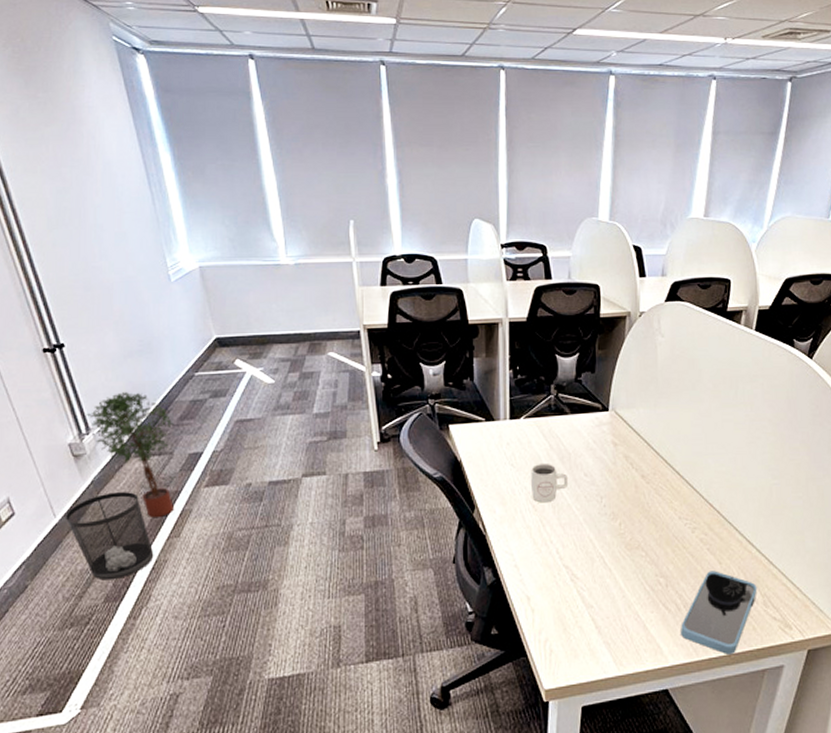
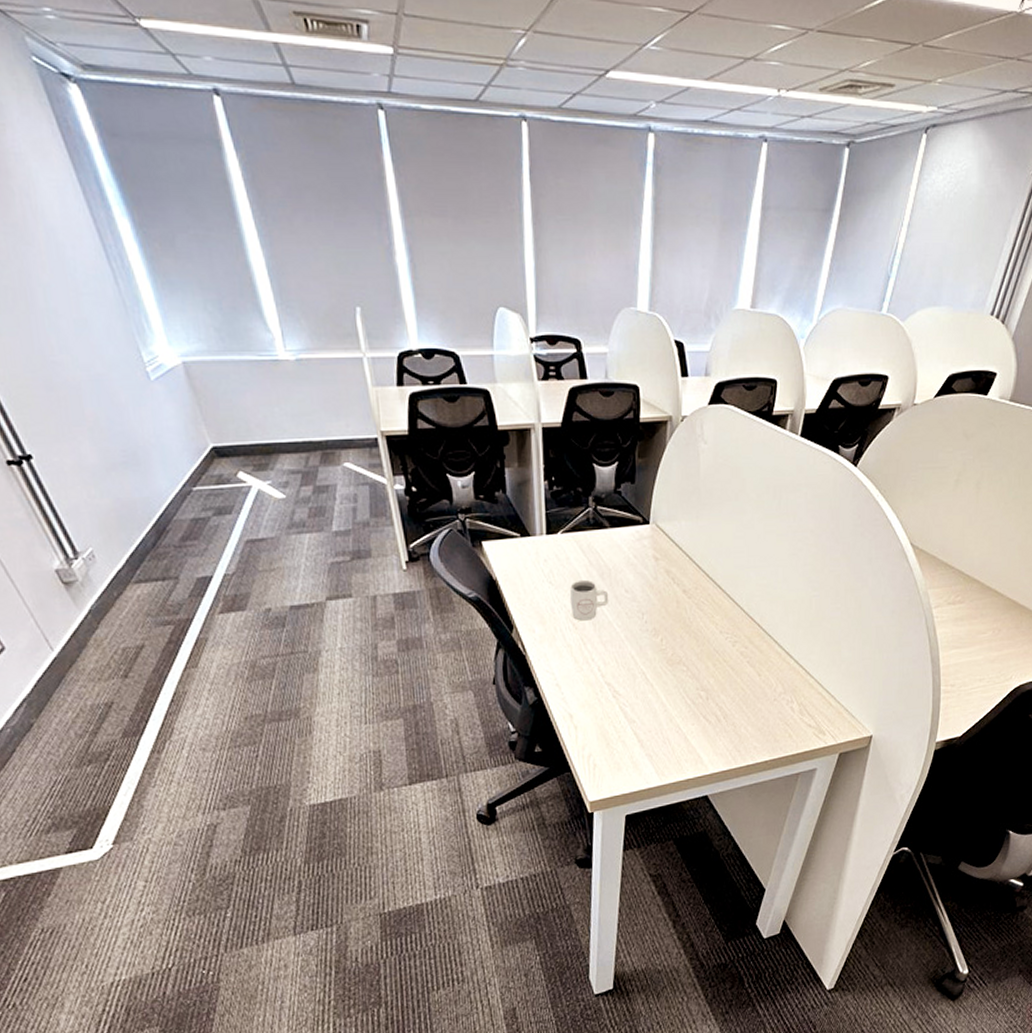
waste bin: present [64,492,154,581] -> none [63,621,172,715]
potted tree: present [86,392,174,517] -> none [71,510,187,647]
smartphone: present [681,571,757,655] -> none [720,682,794,762]

